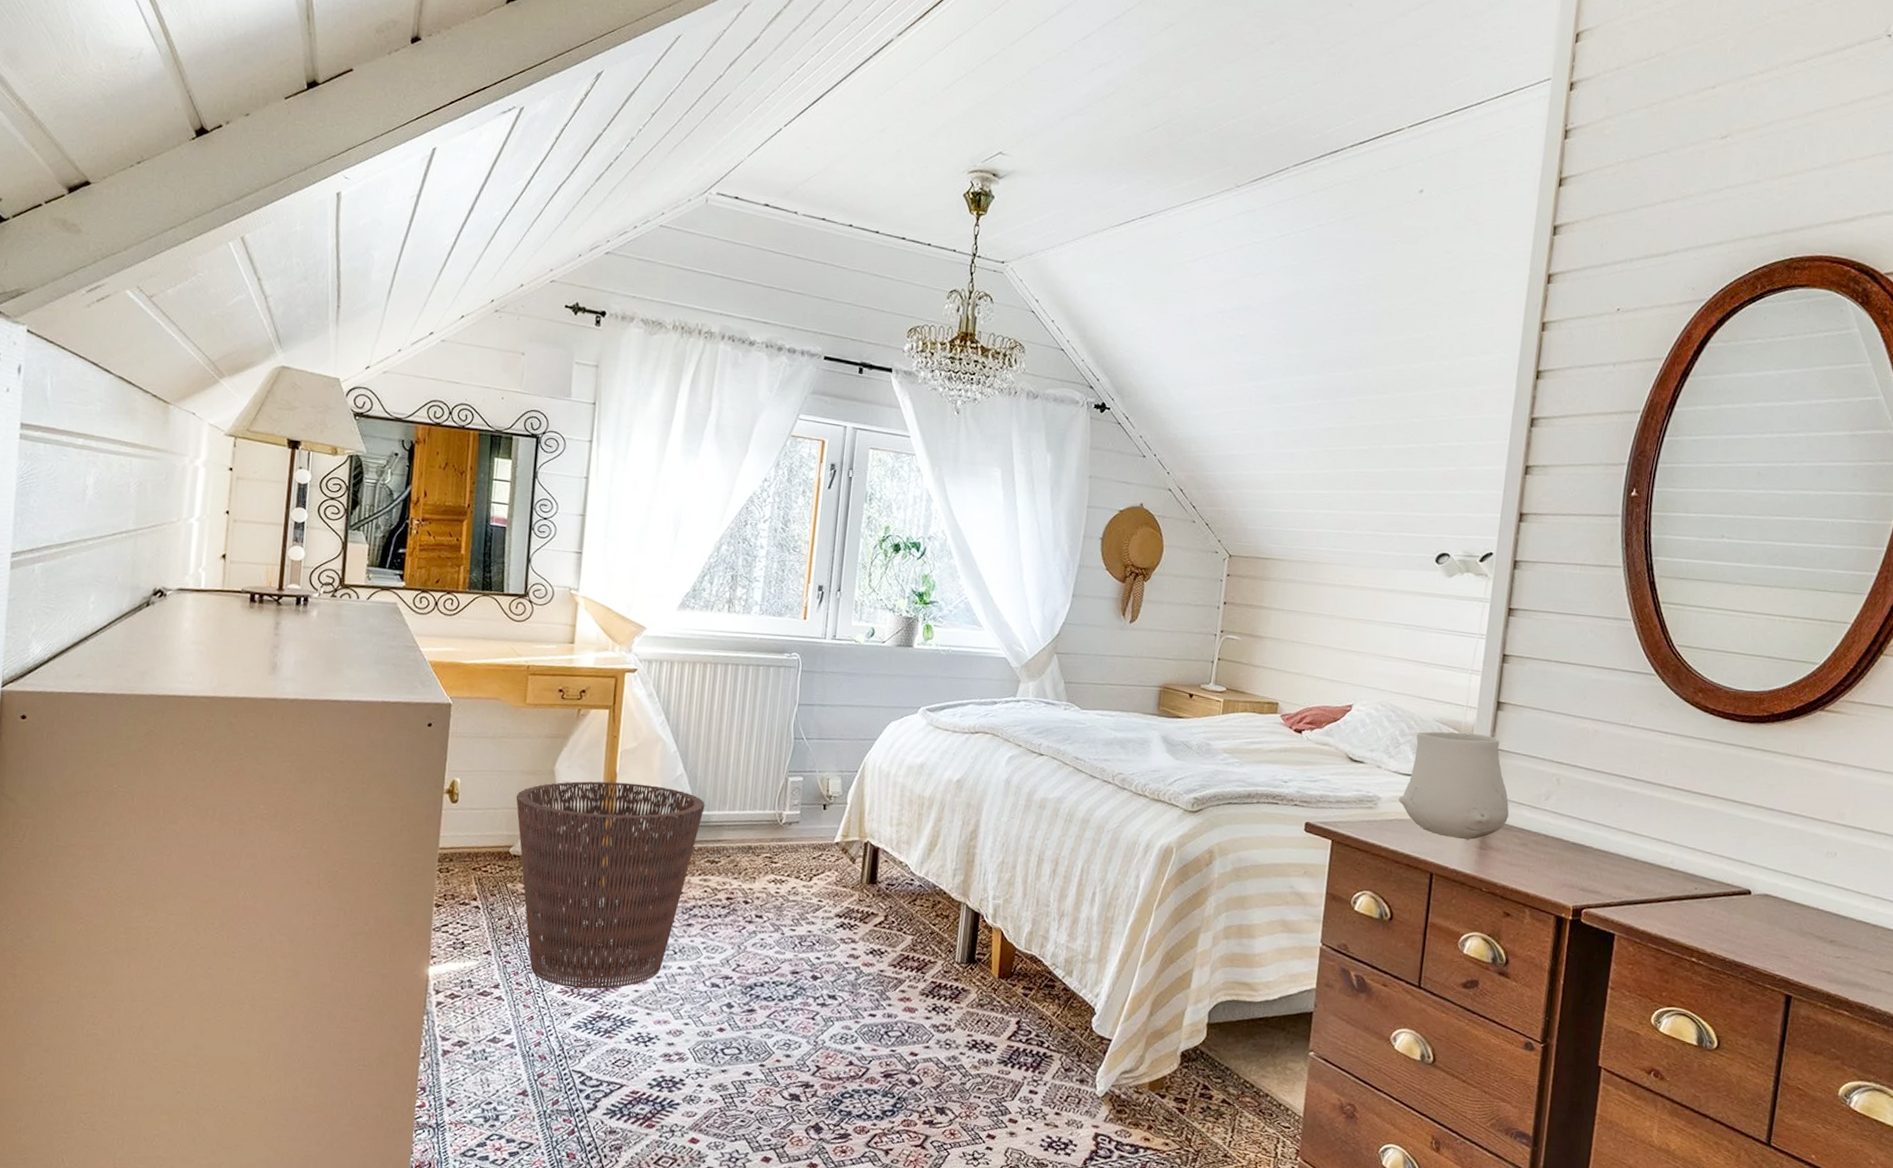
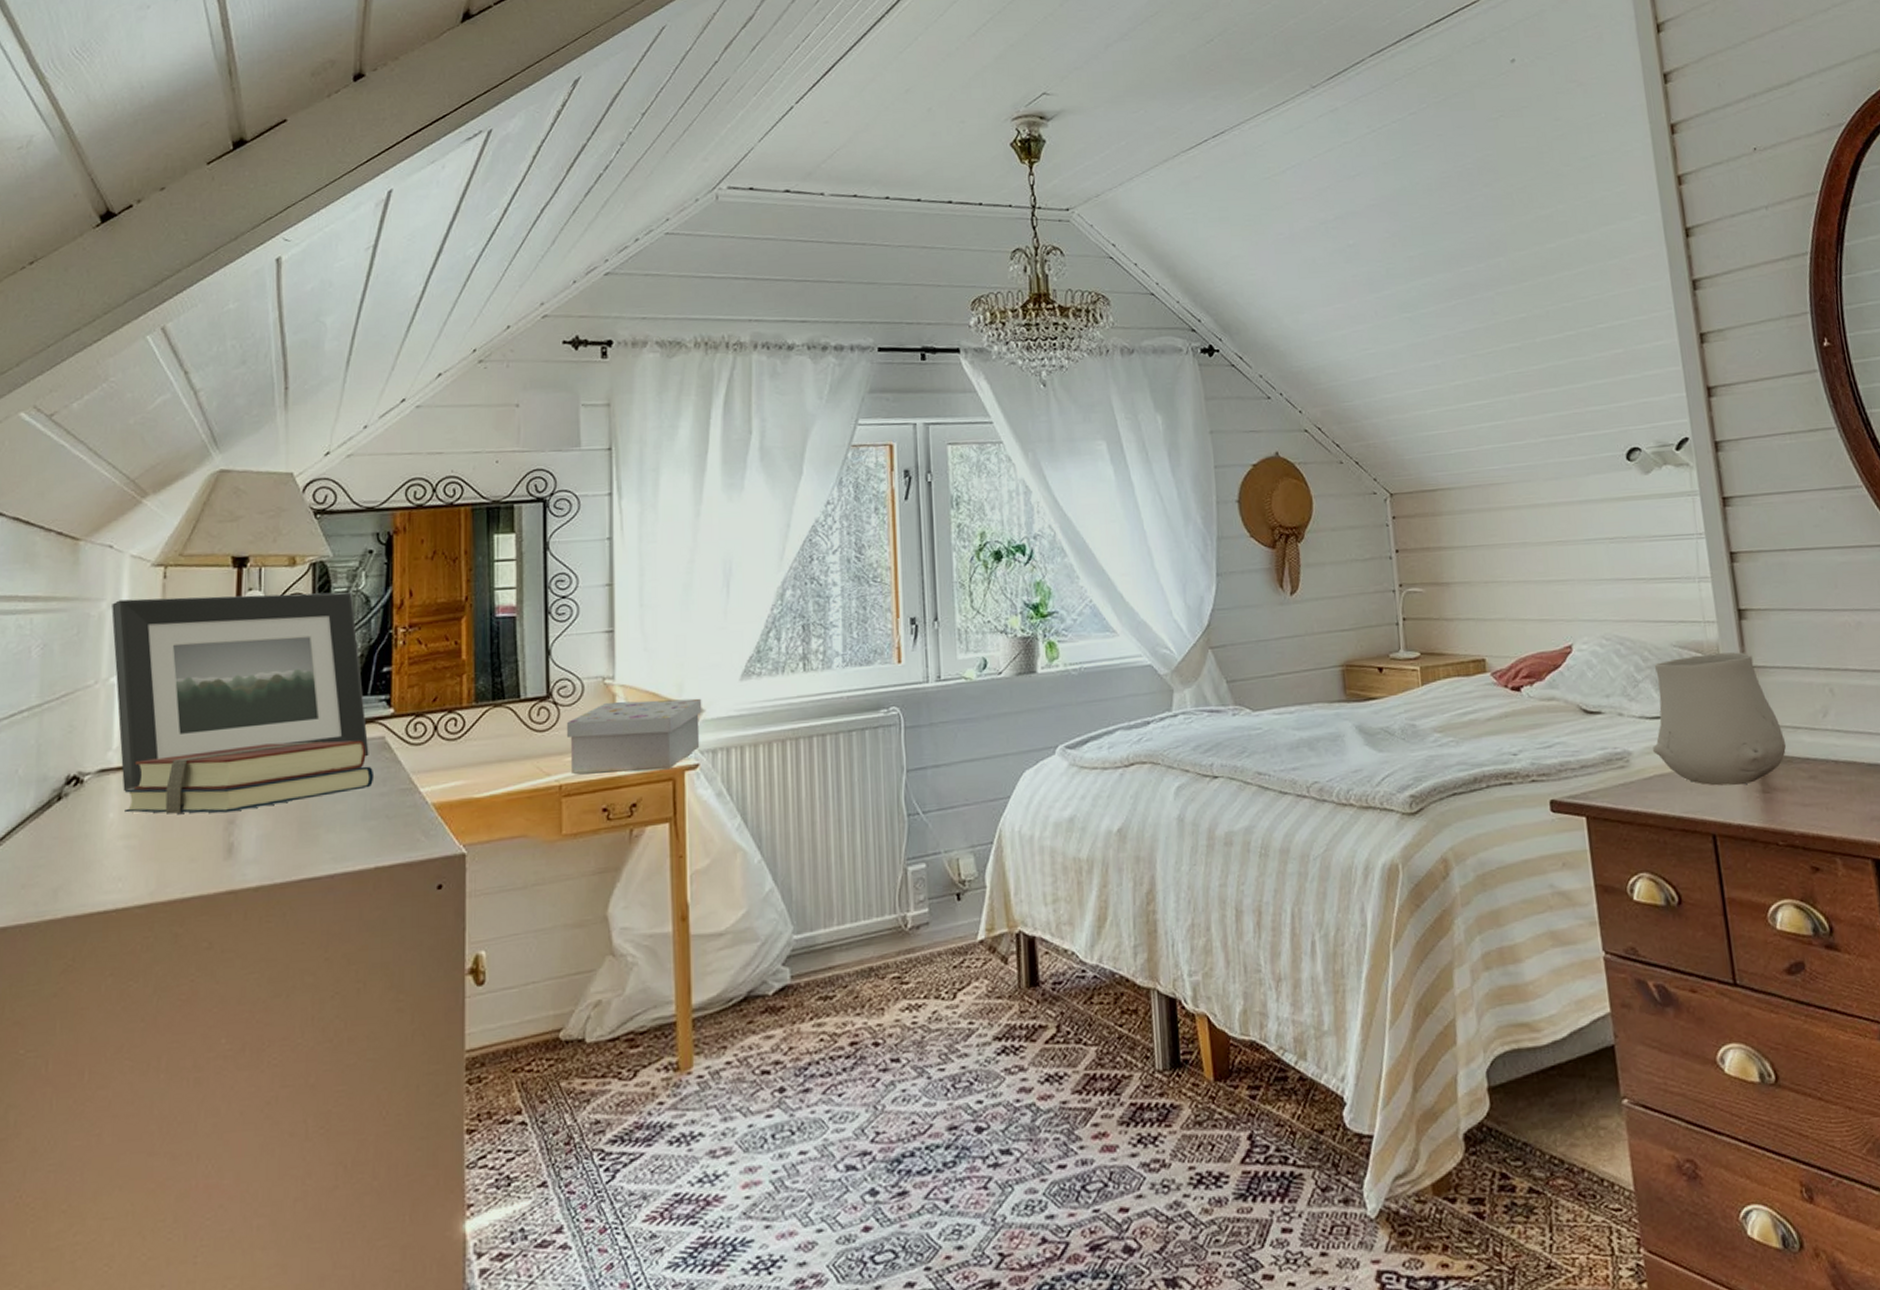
picture frame: none [192,458,384,616] -> present [111,592,369,792]
books: none [196,587,387,641] -> present [124,740,375,814]
basket: present [516,781,705,989] -> none [561,910,807,1211]
decorative box: none [536,609,645,669] -> present [566,698,702,774]

